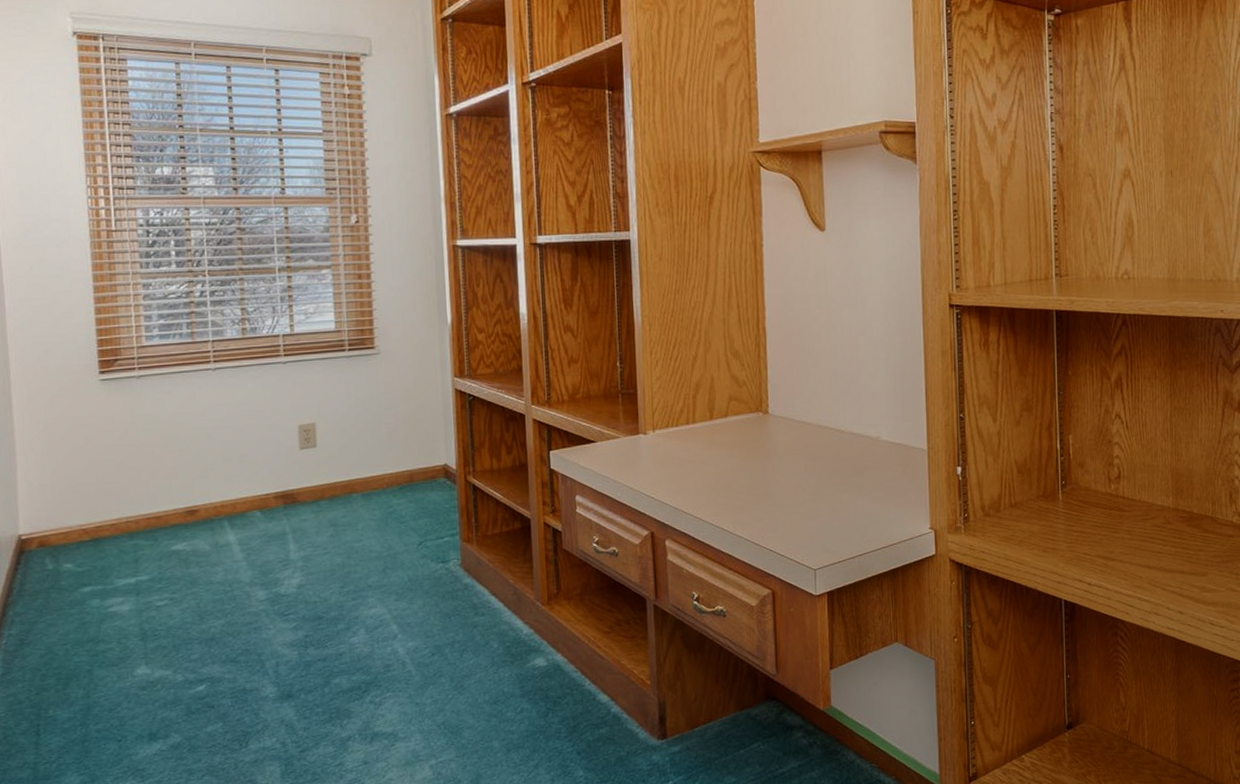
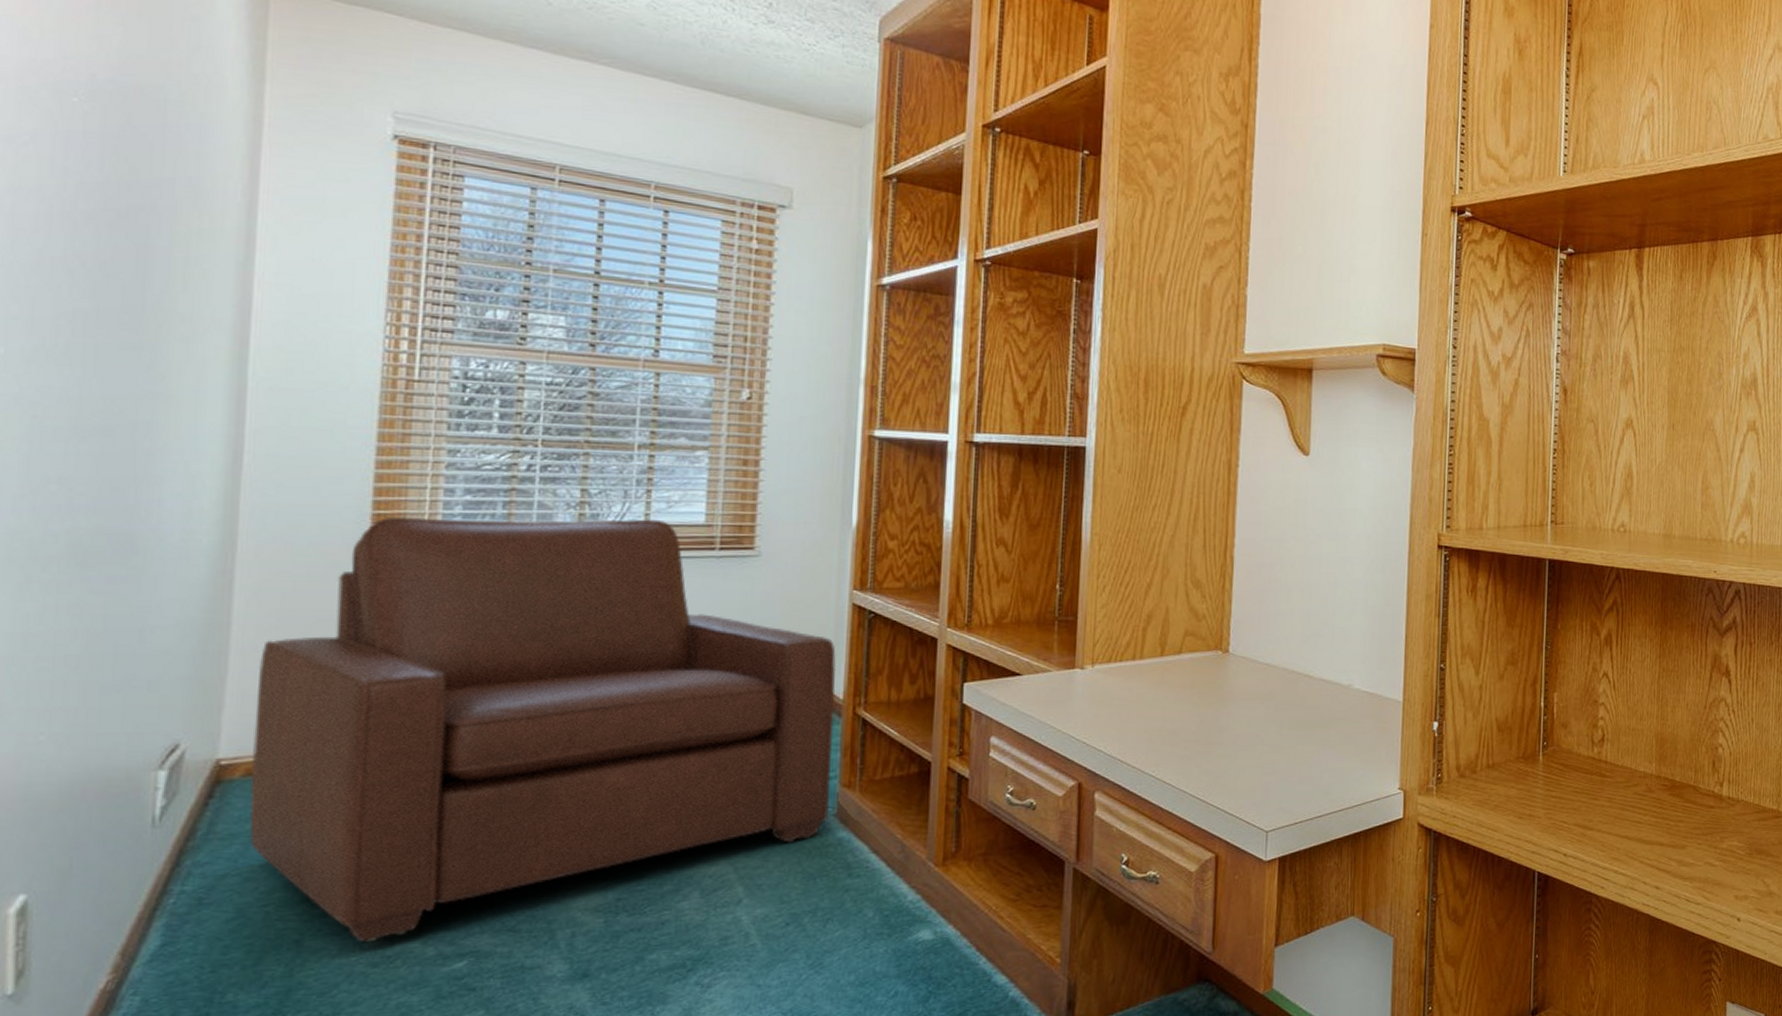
chair: none [37,329,456,672] -> present [249,516,837,943]

